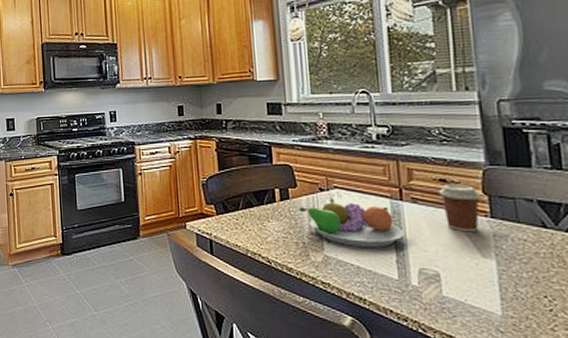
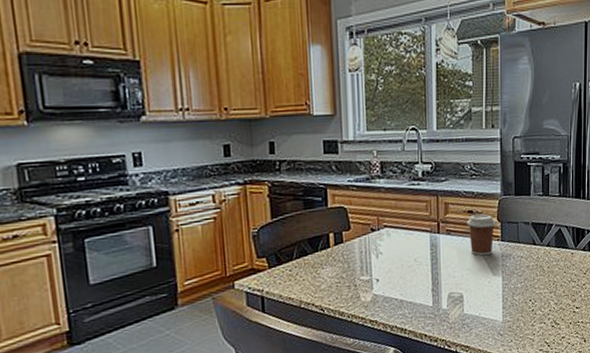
fruit bowl: present [298,197,405,247] -> none [351,236,439,282]

